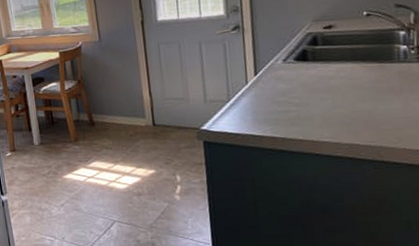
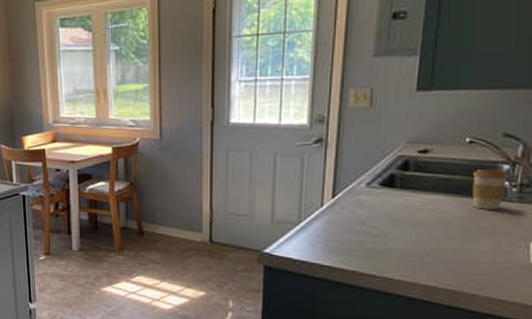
coffee cup: none [375,36,406,72] -> present [472,168,509,209]

